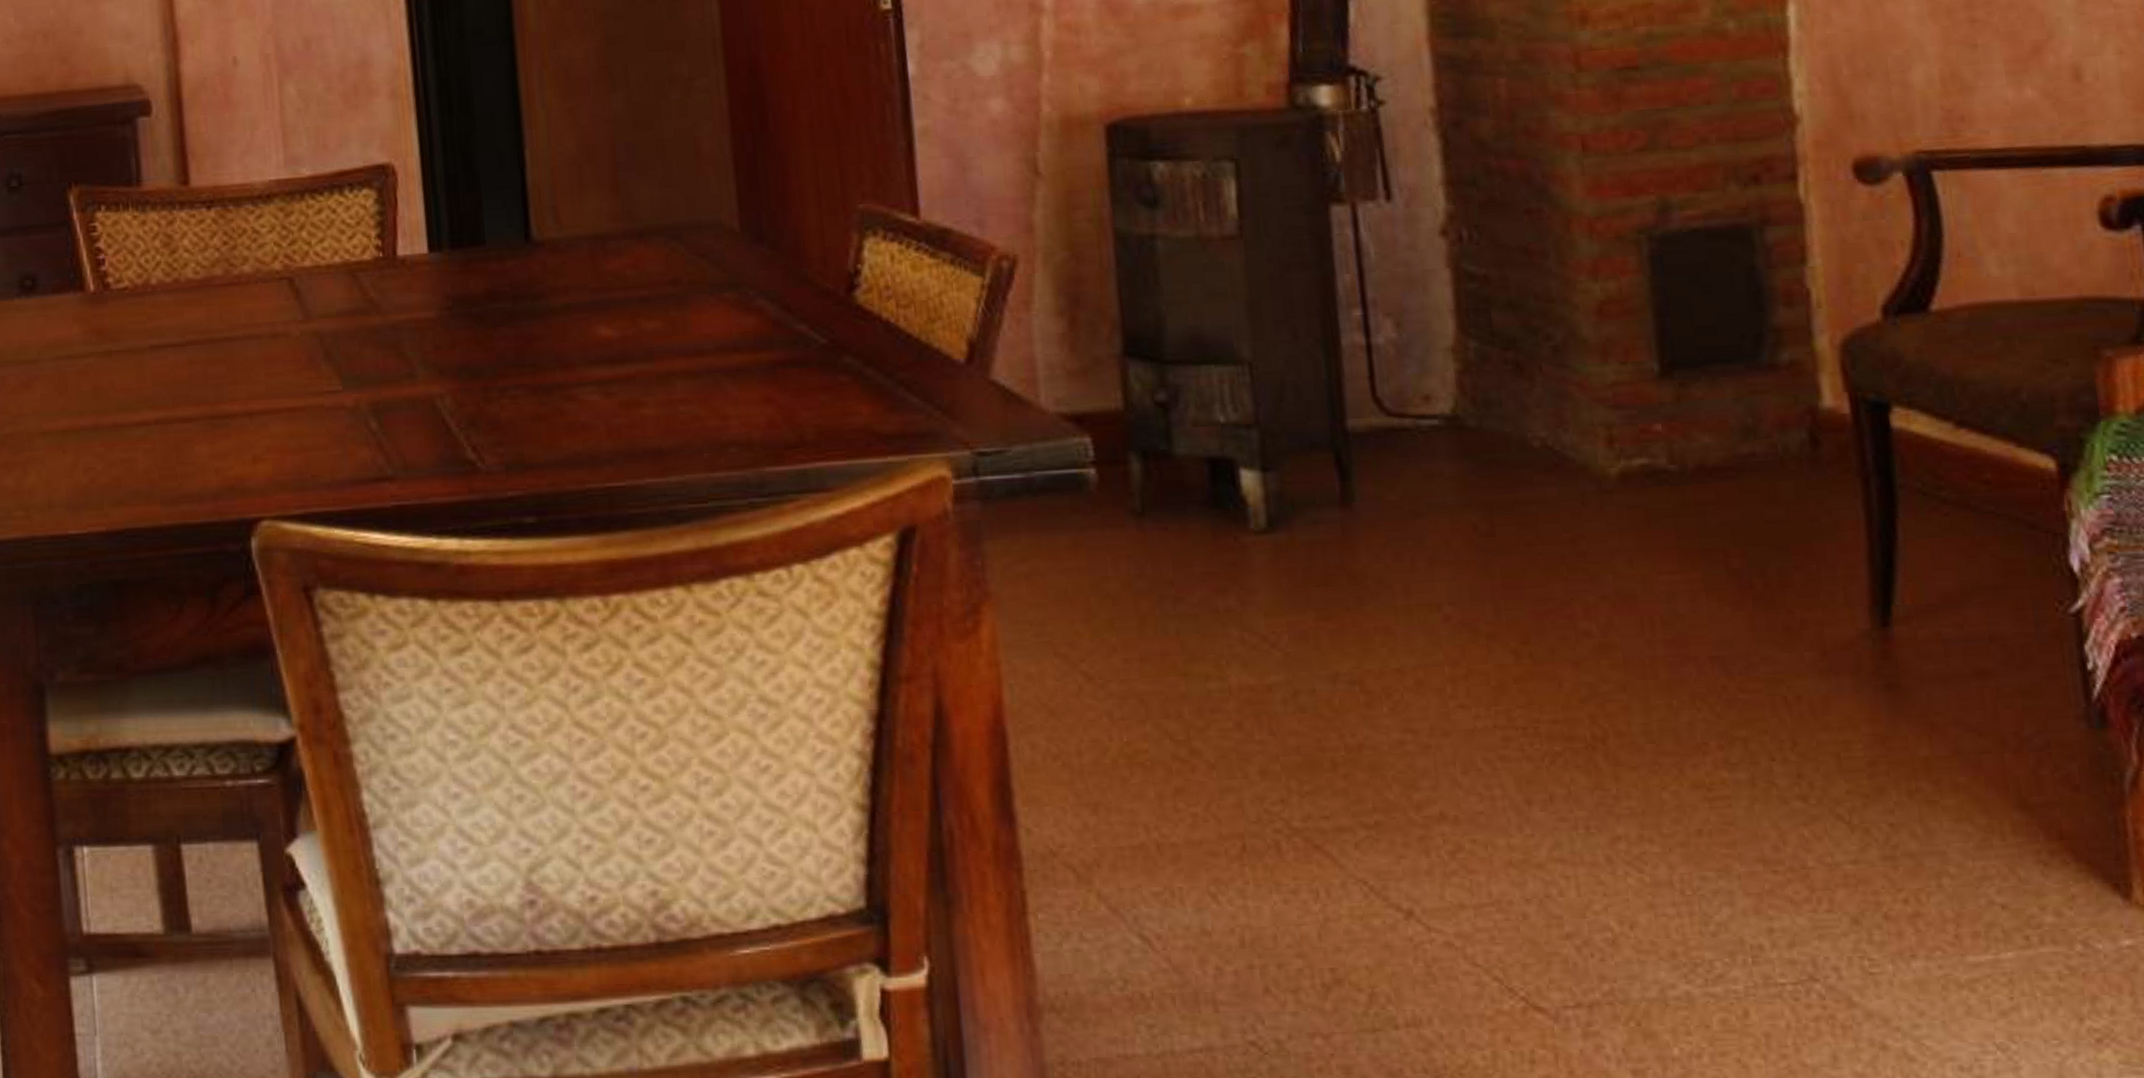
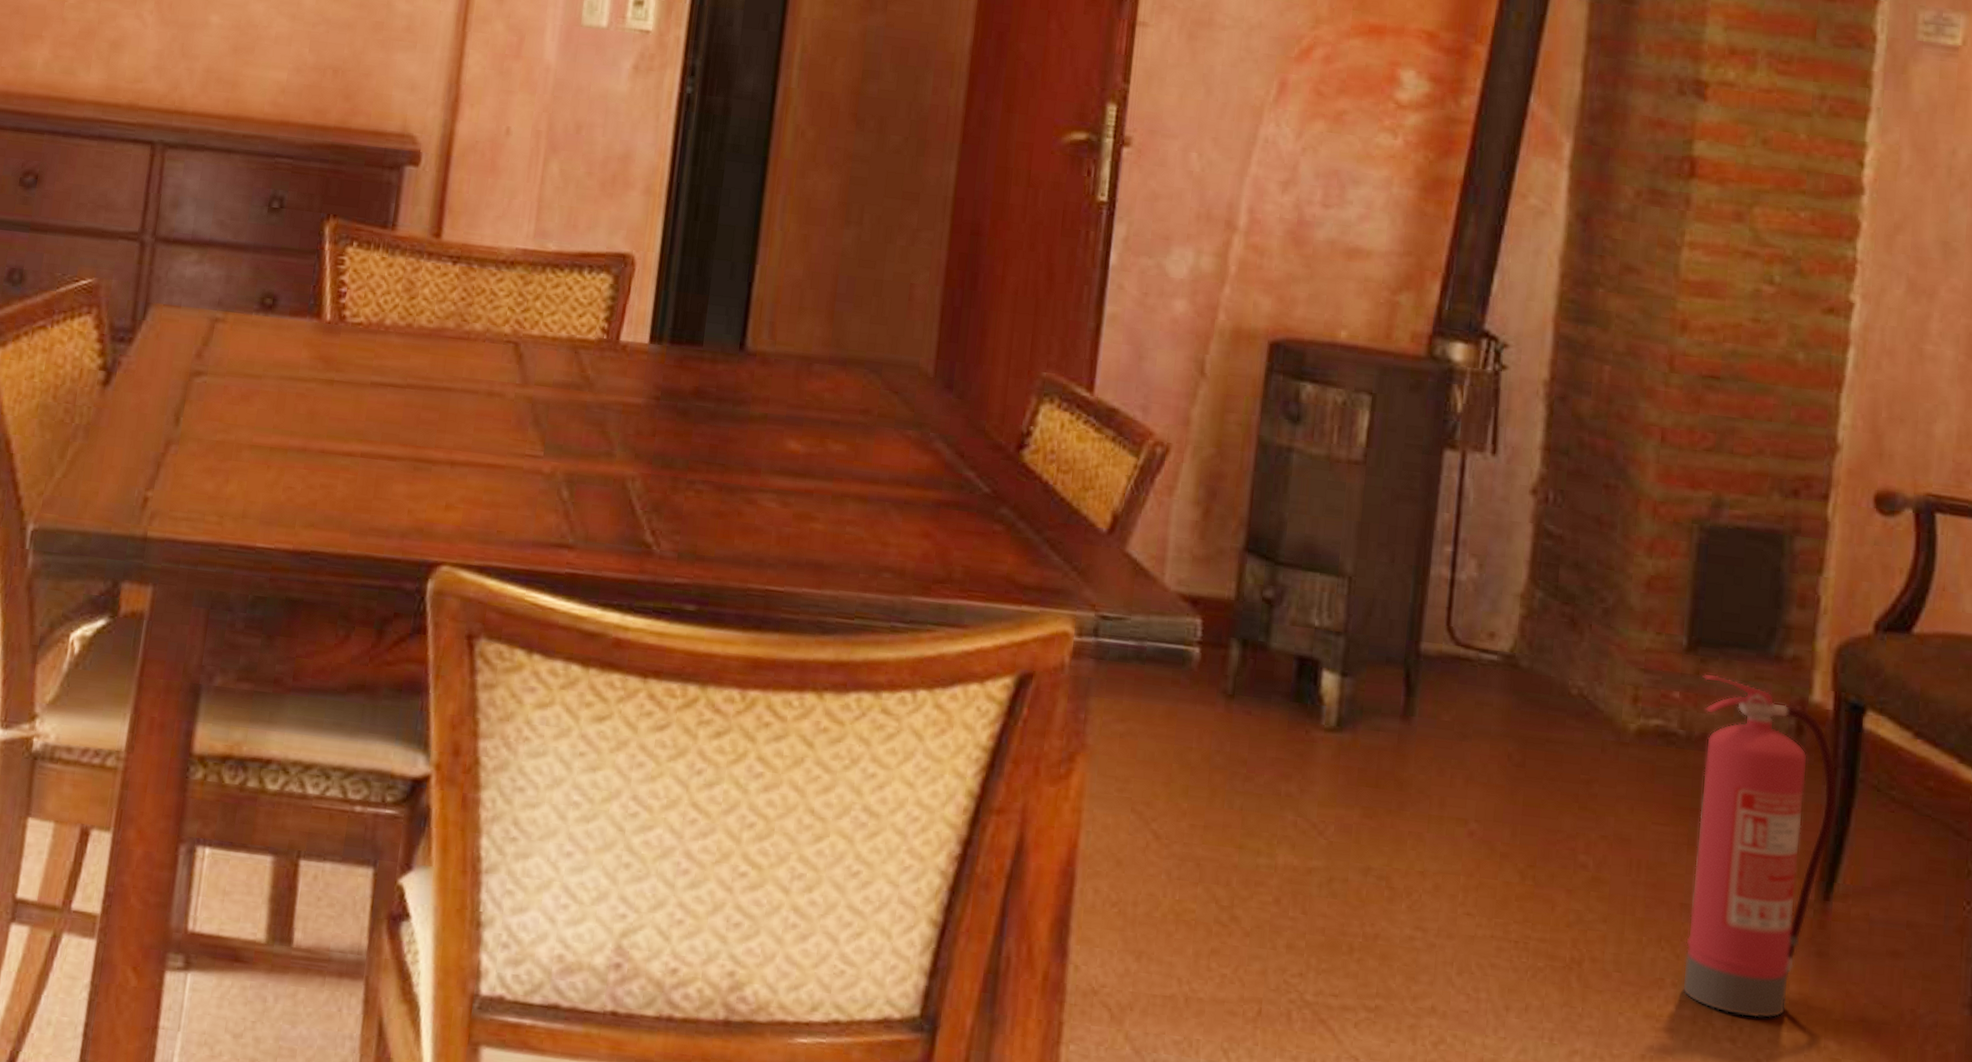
fire extinguisher: none [1685,396,1878,770] -> present [1682,673,1838,1019]

